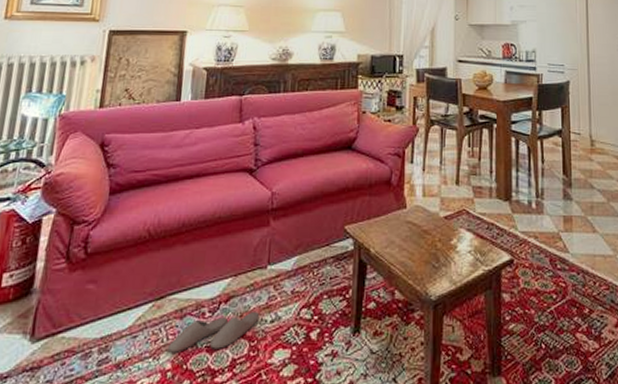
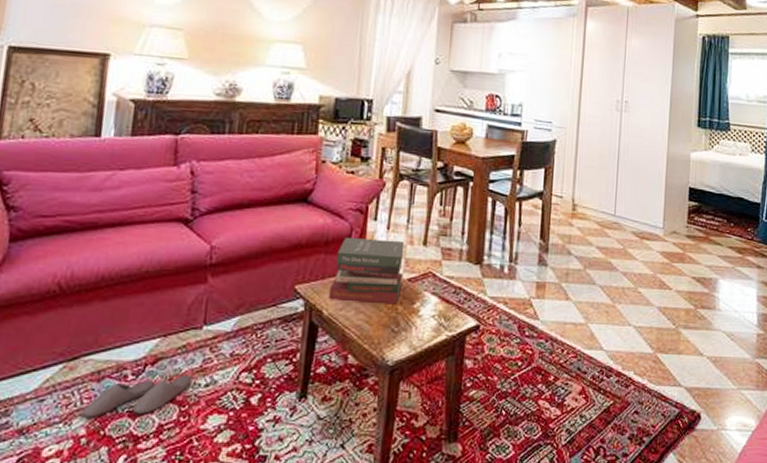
books: none [375,179,440,241] -> present [329,236,405,305]

